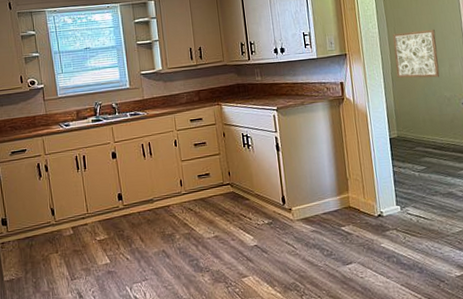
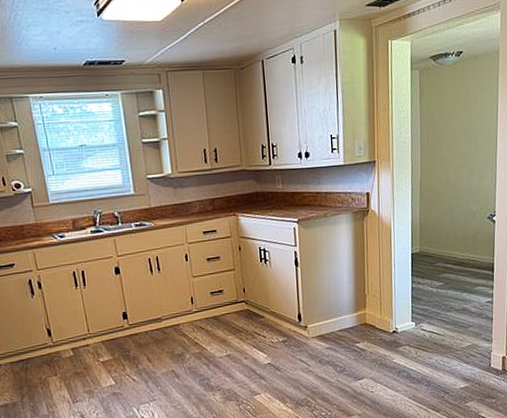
wall art: present [392,29,440,79] -> none [425,135,470,190]

